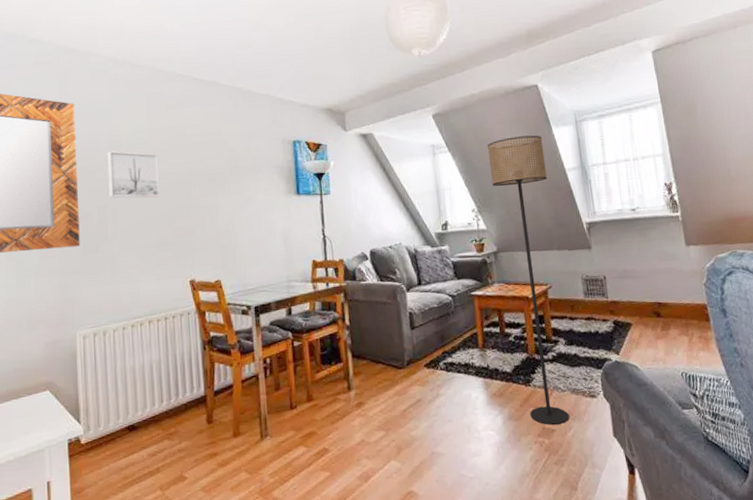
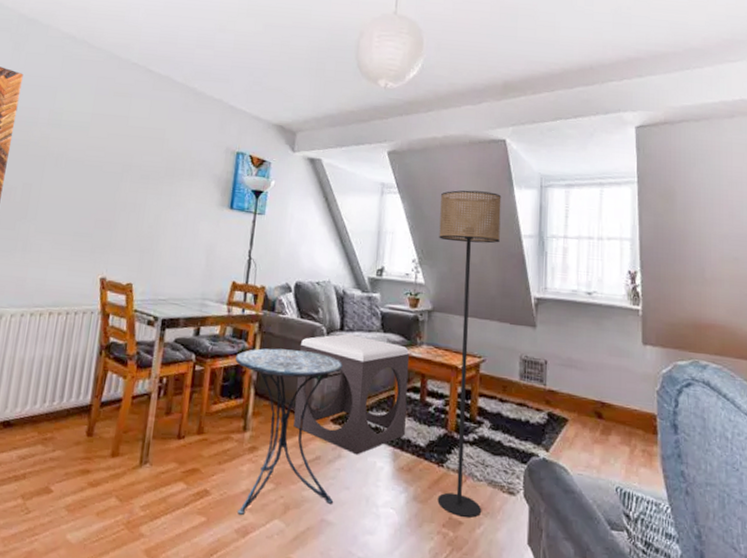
wall art: present [107,151,161,198] -> none [37,129,96,185]
side table: none [329,309,440,463] -> present [236,348,343,515]
footstool: none [384,286,492,391] -> present [293,333,410,455]

